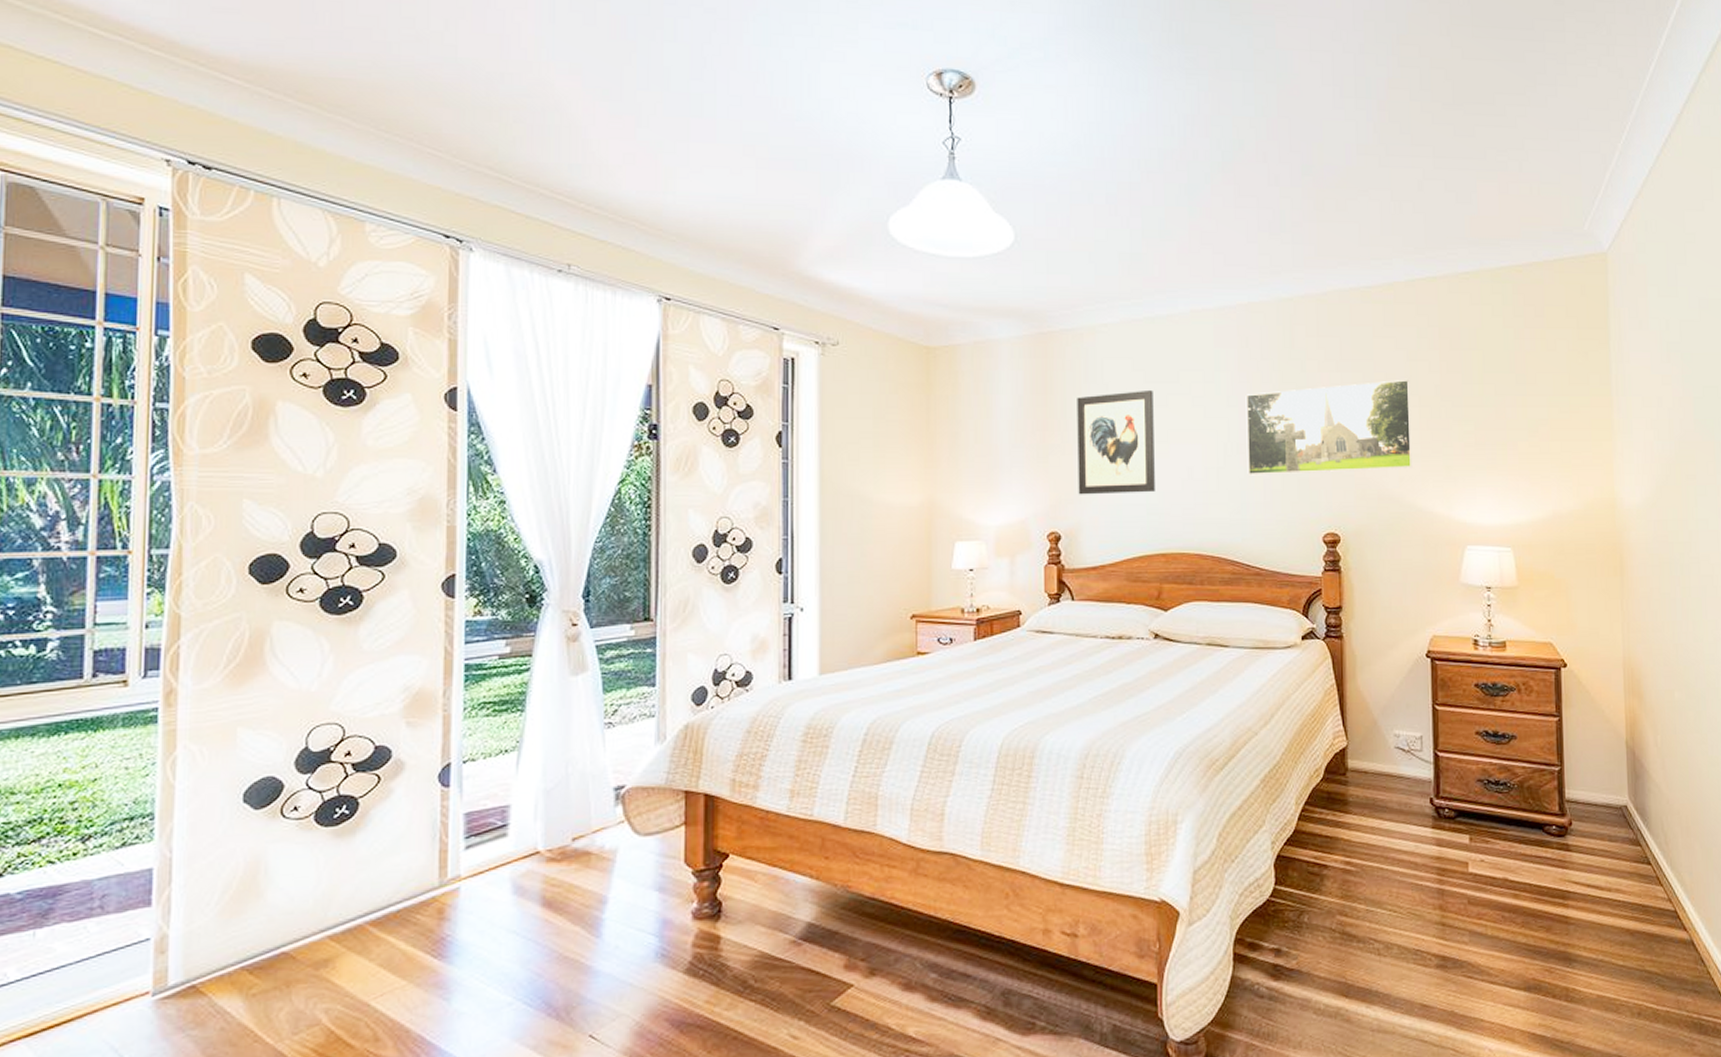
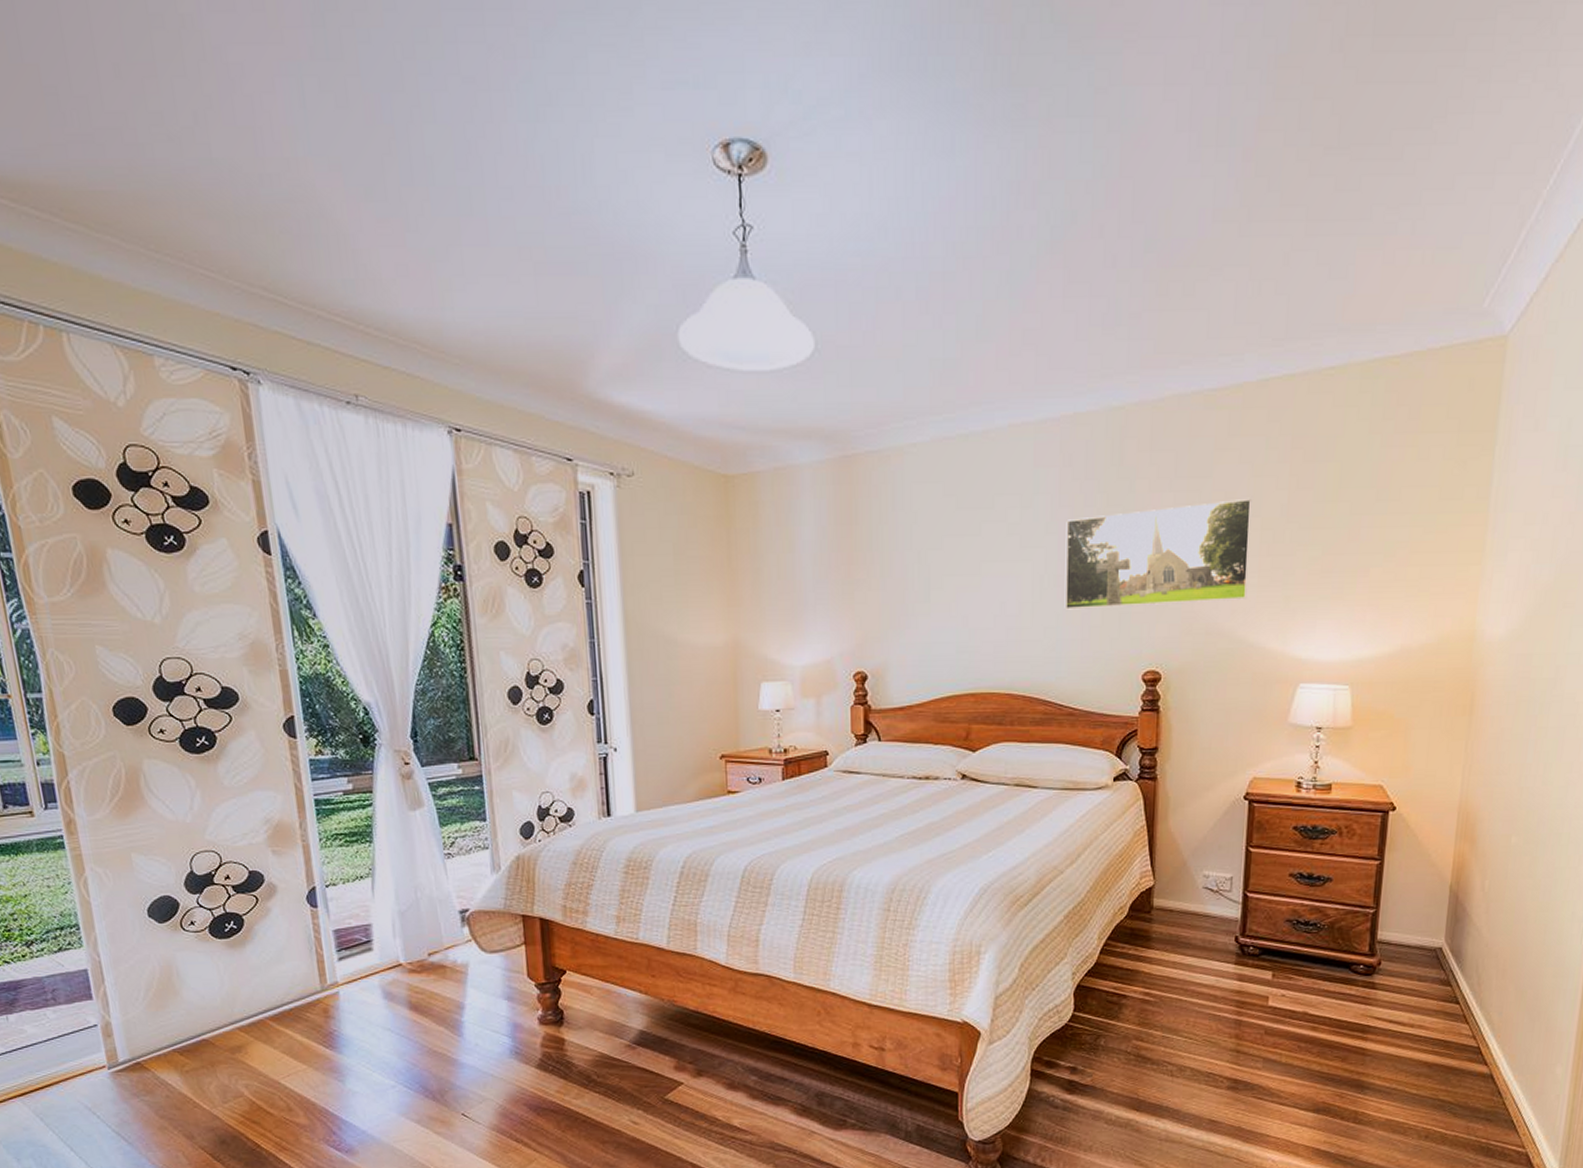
wall art: present [1077,389,1155,495] -> none [884,517,965,633]

